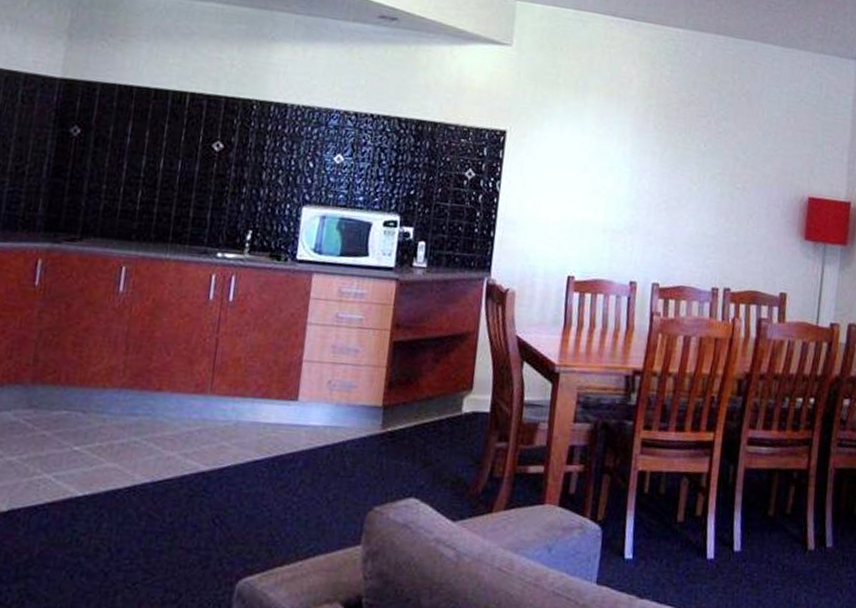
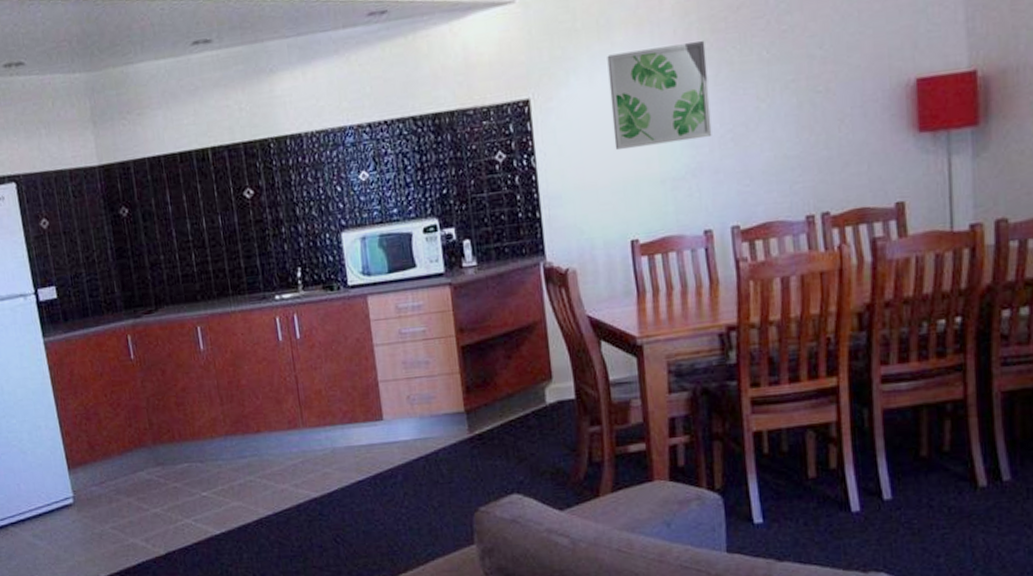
wall art: none [570,112,659,203] -> present [607,41,712,150]

